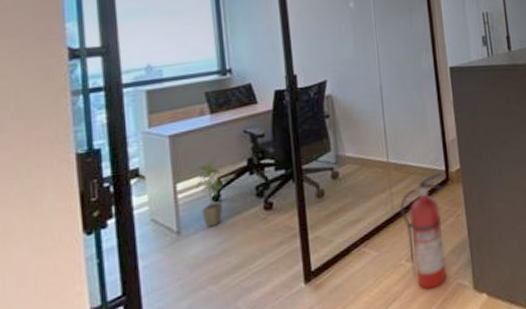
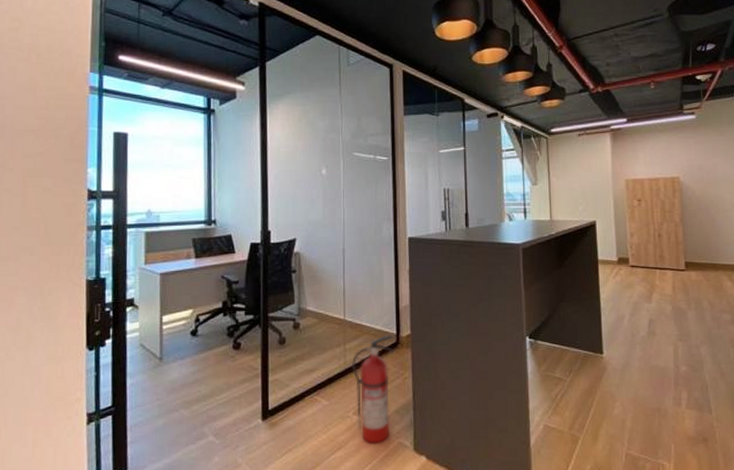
house plant: present [195,161,235,228] -> none [179,300,211,358]

